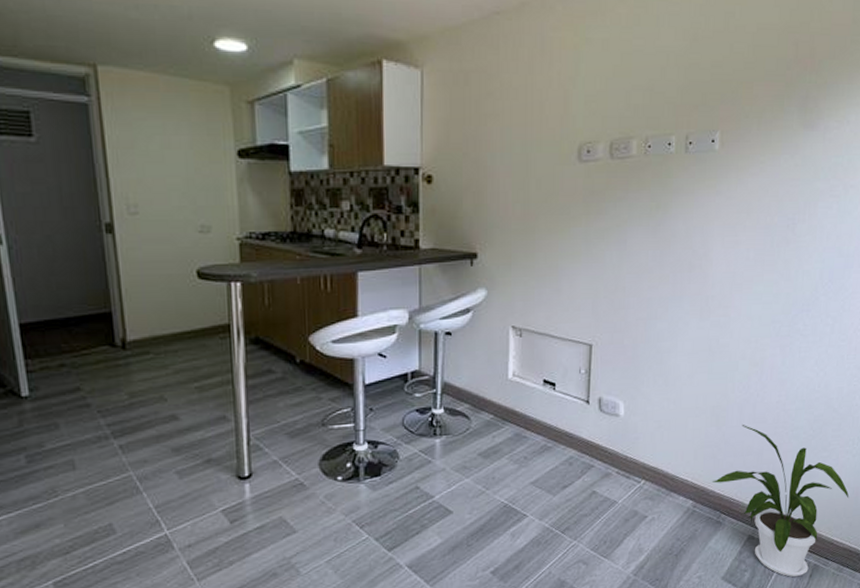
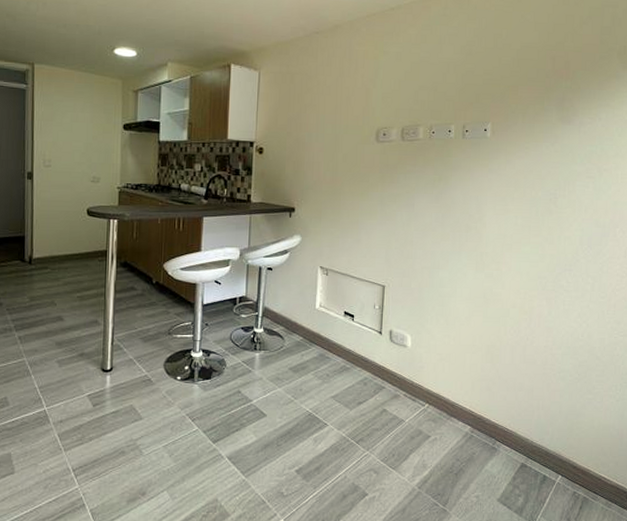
house plant: present [712,425,849,577] -> none [488,364,615,507]

